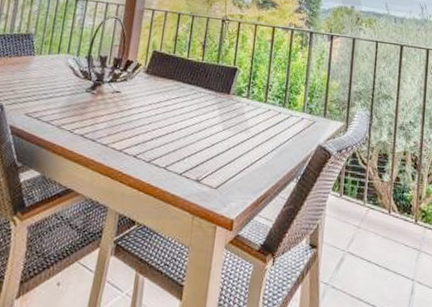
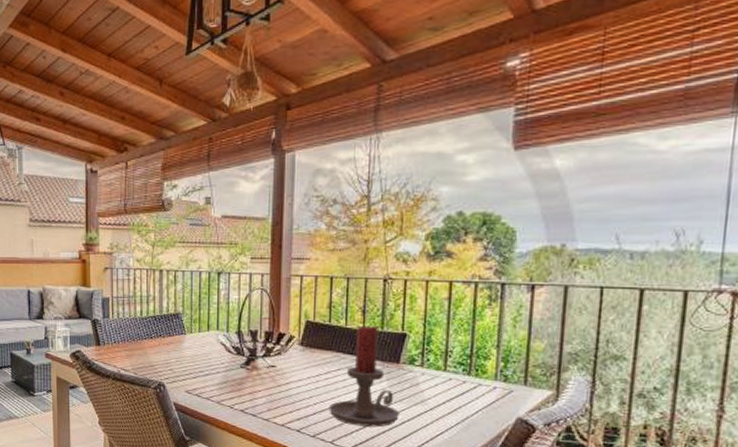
candle holder: none [165,59,227,153] -> present [329,325,399,428]

